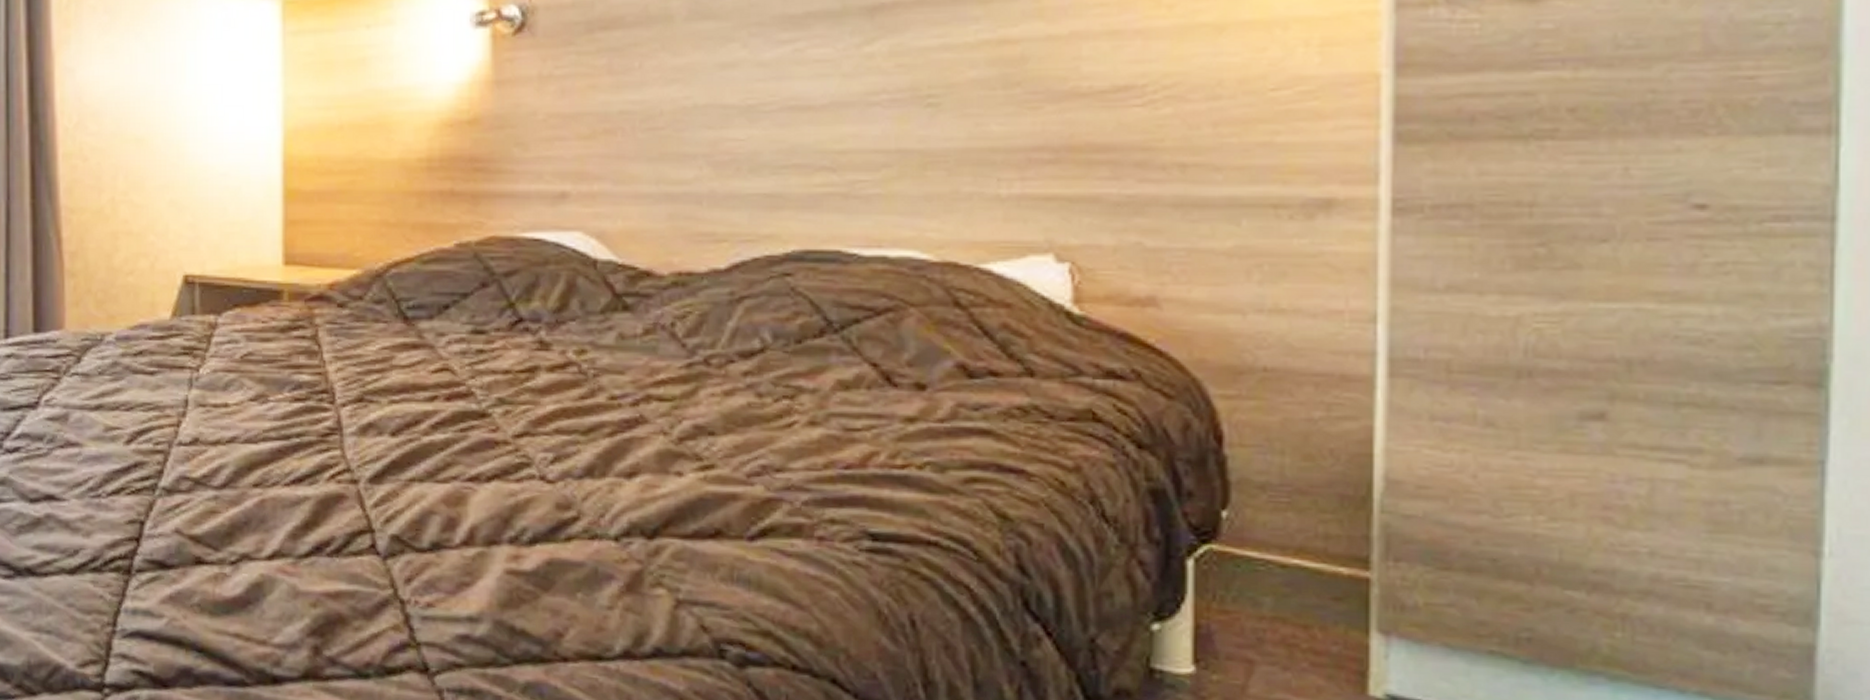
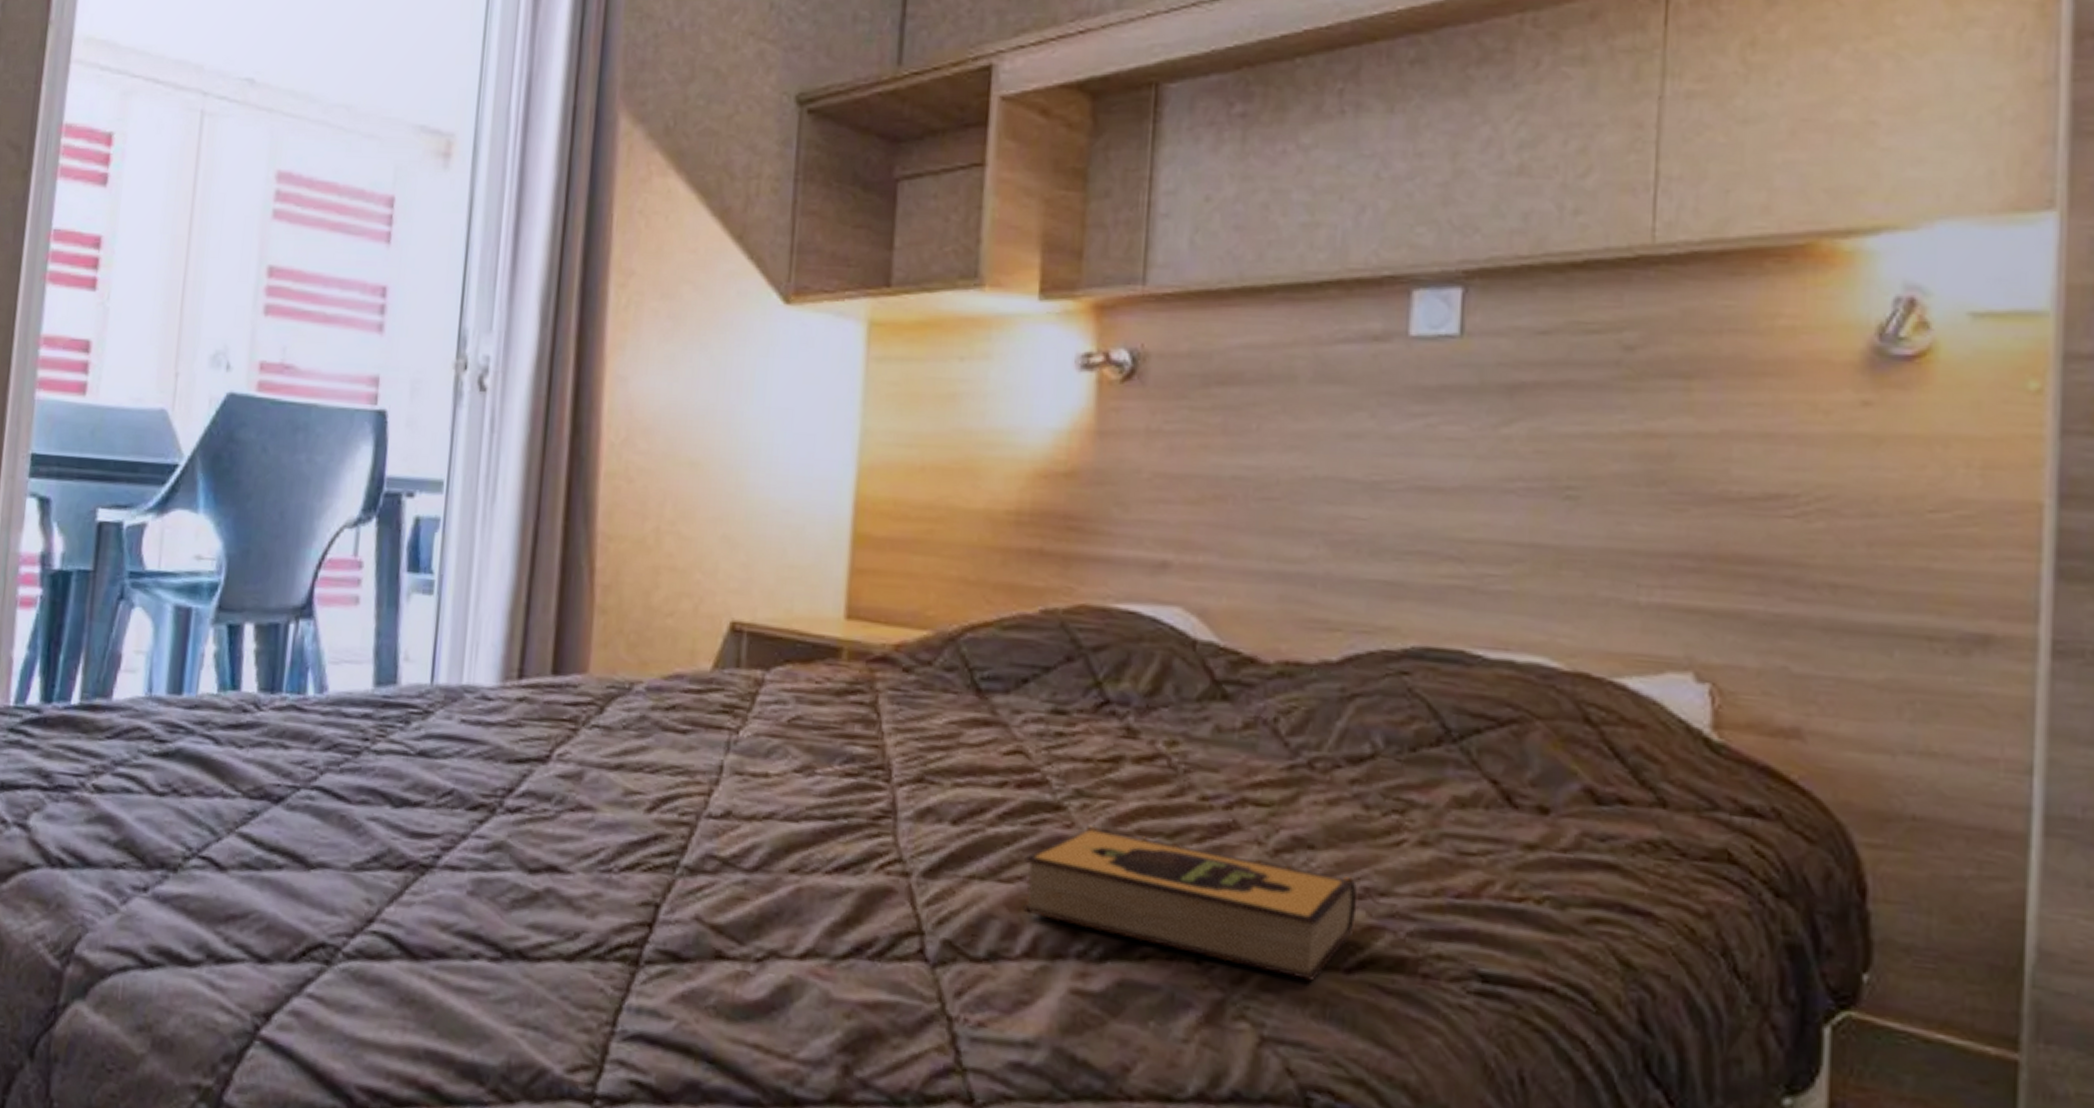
hardback book: none [457,428,756,549] -> present [1021,825,1358,981]

